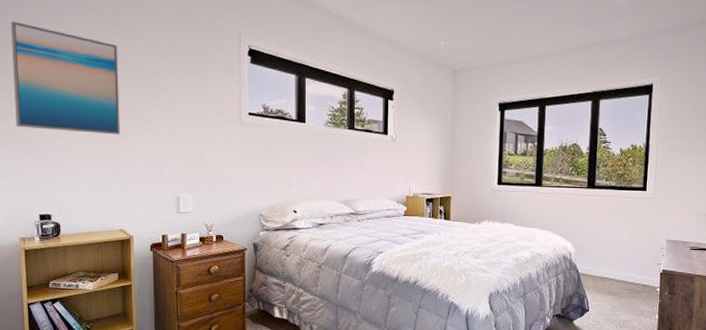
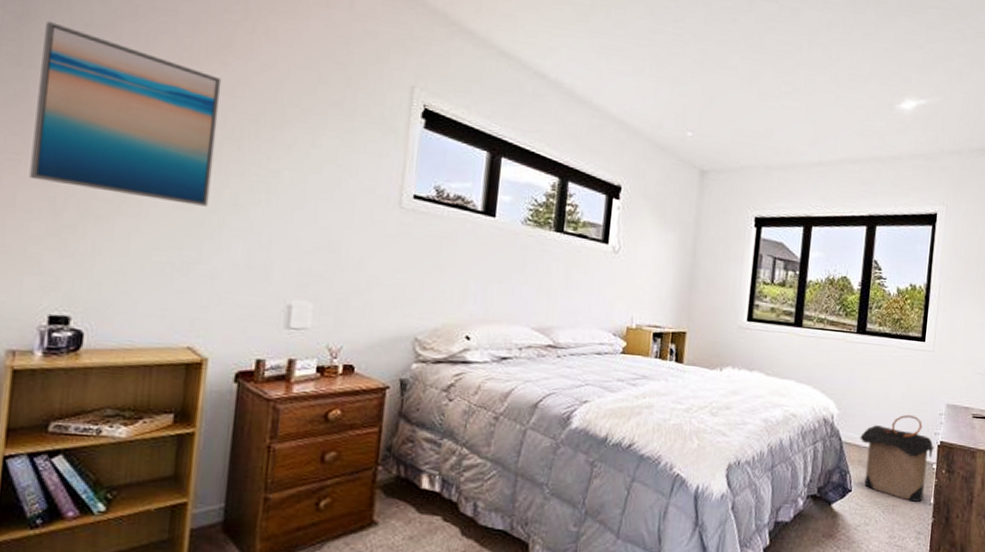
laundry hamper: none [594,249,658,318] -> present [860,414,935,502]

